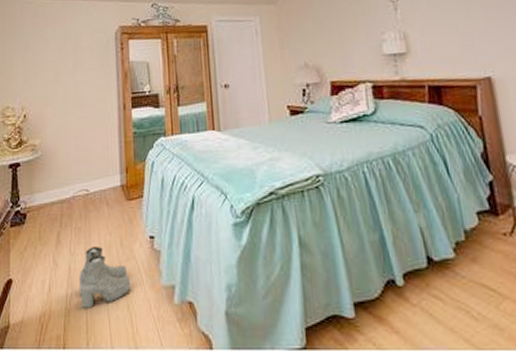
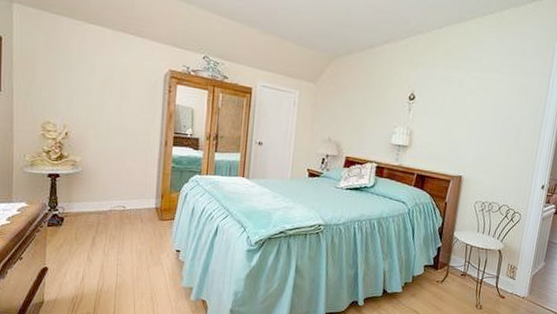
boots: present [78,245,131,310] -> none [110,251,156,297]

